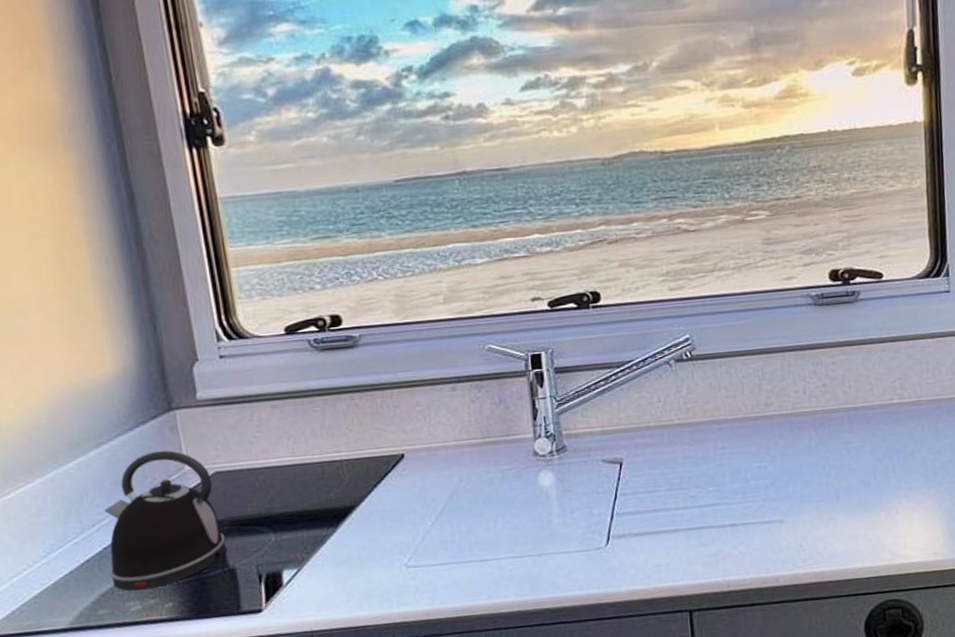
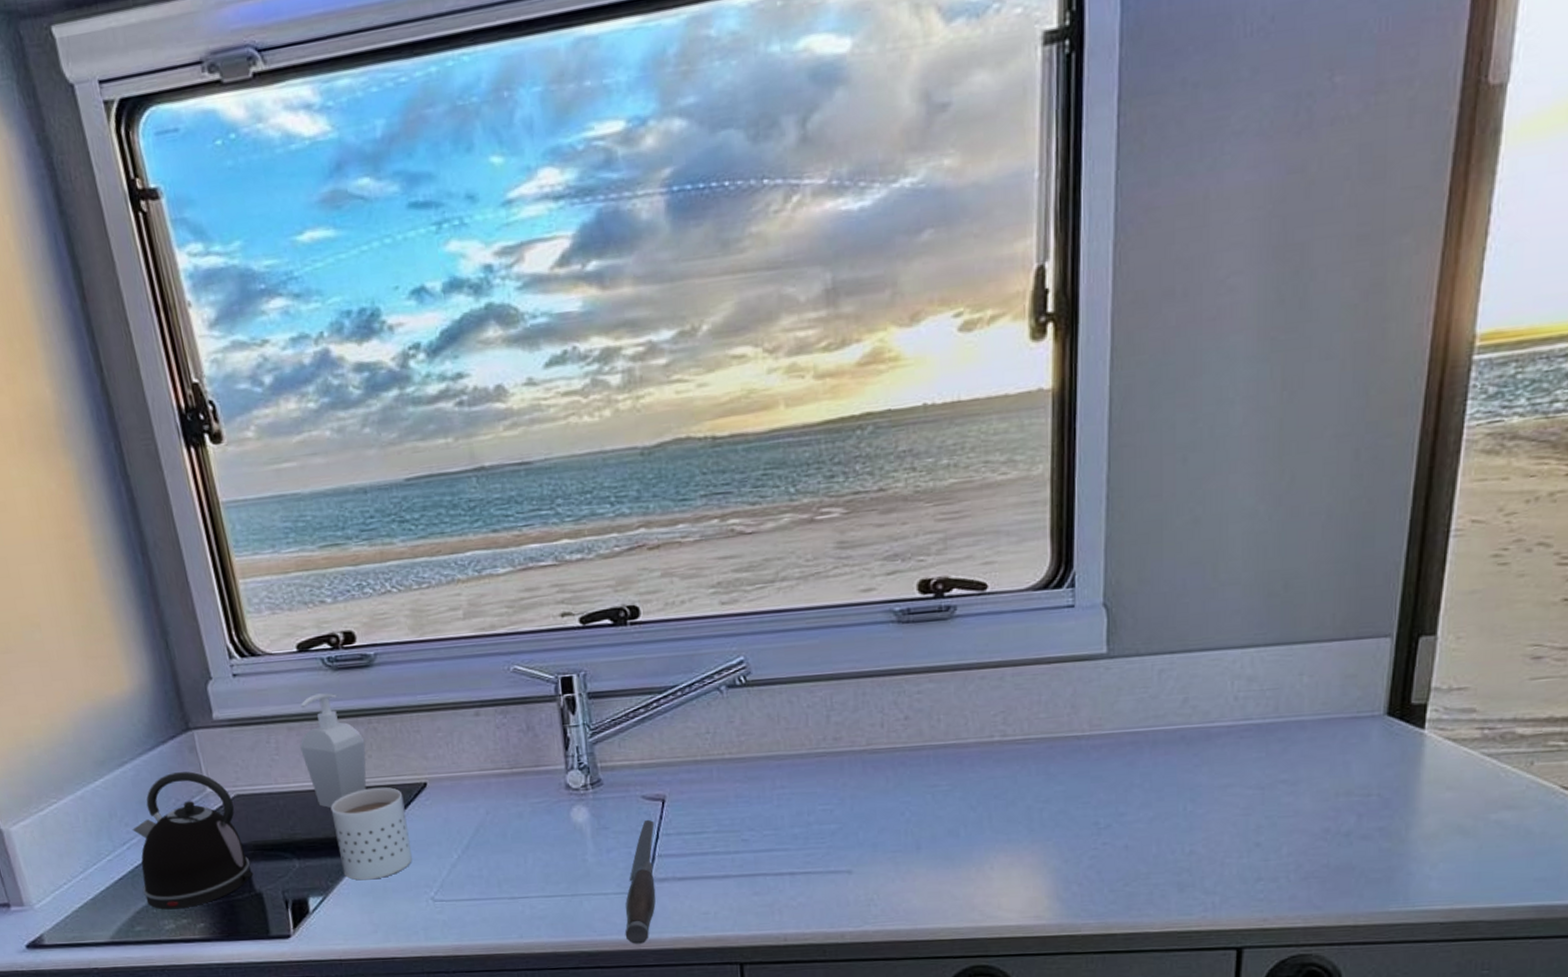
soap bottle: none [282,372,347,481] -> present [300,693,367,808]
mug: none [309,459,388,551] -> present [330,787,413,881]
kitchen knife: none [586,481,615,599] -> present [625,819,656,945]

